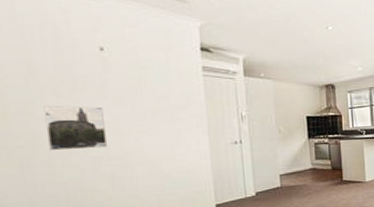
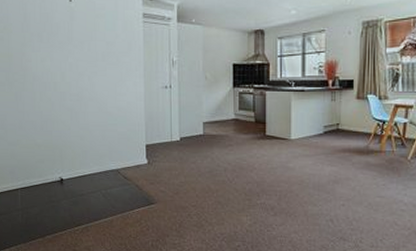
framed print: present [43,105,107,151] -> none [31,47,69,85]

